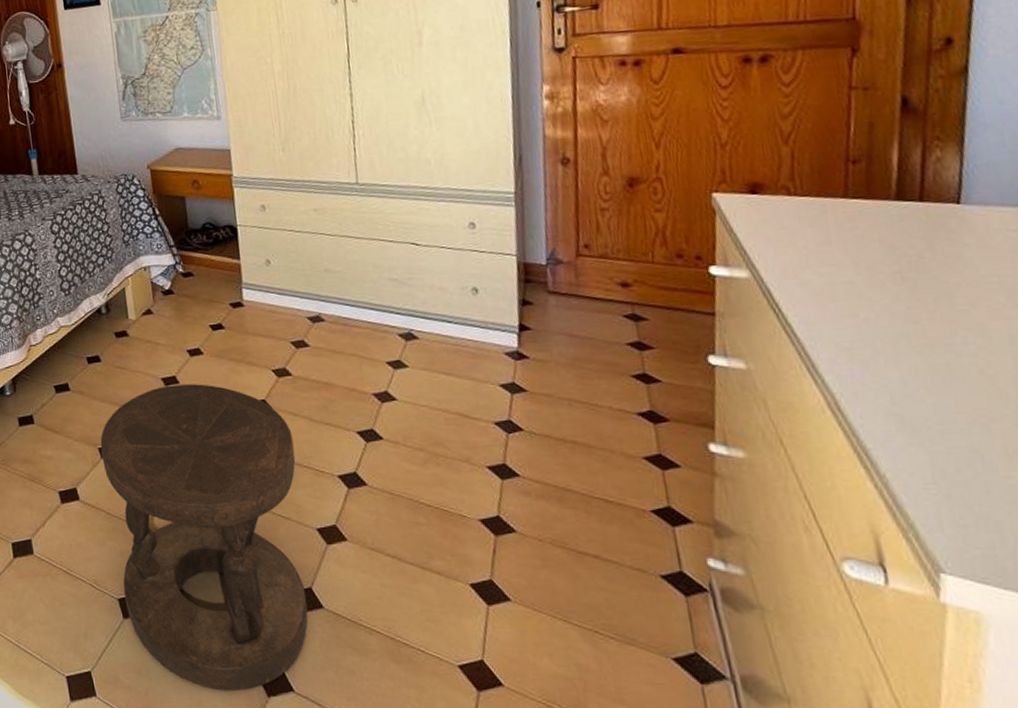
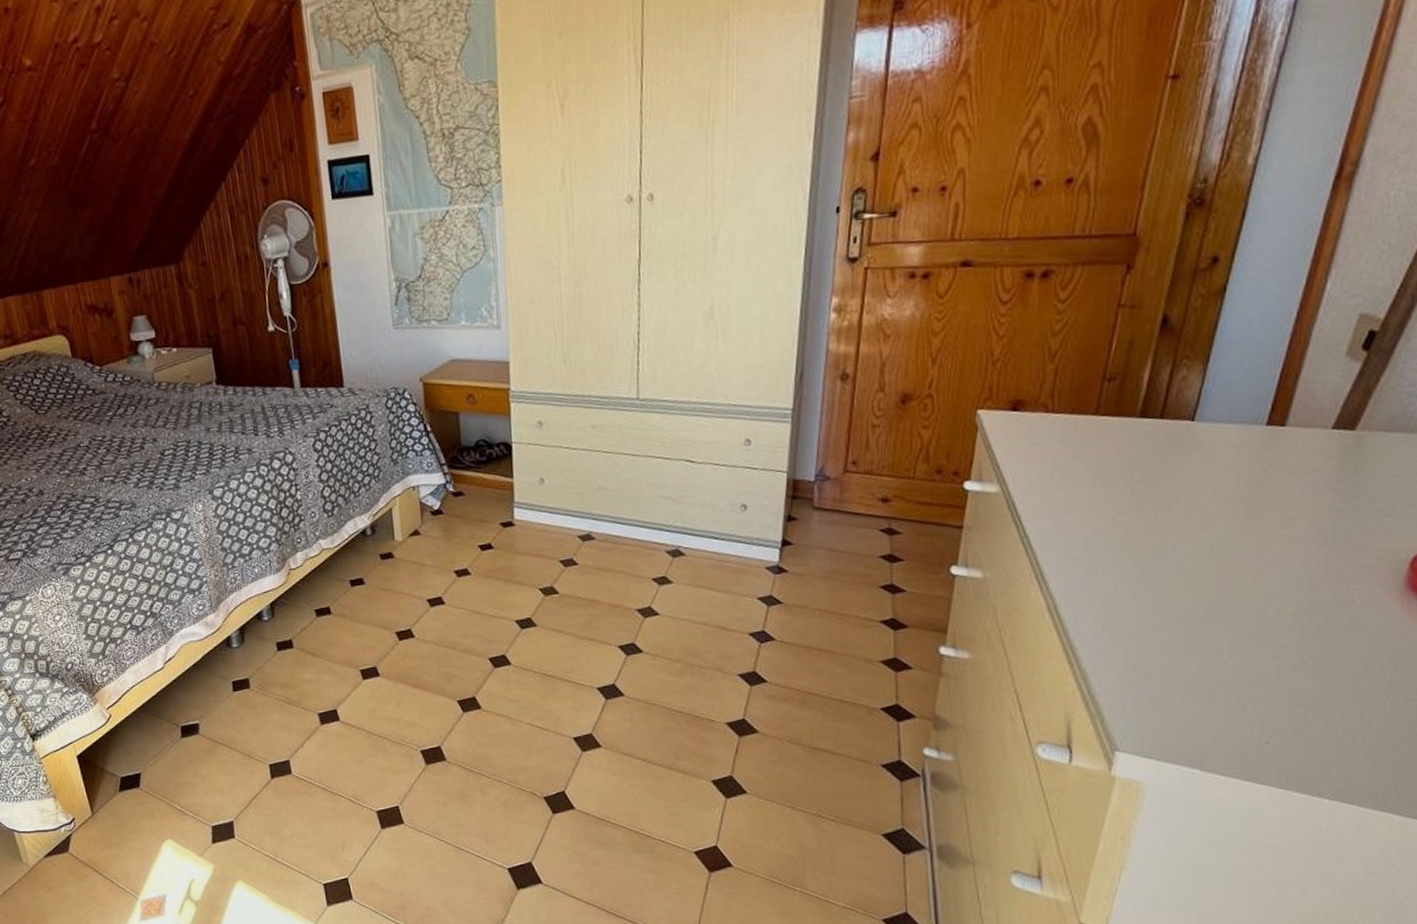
stool: present [100,384,308,692] -> none [362,604,560,887]

